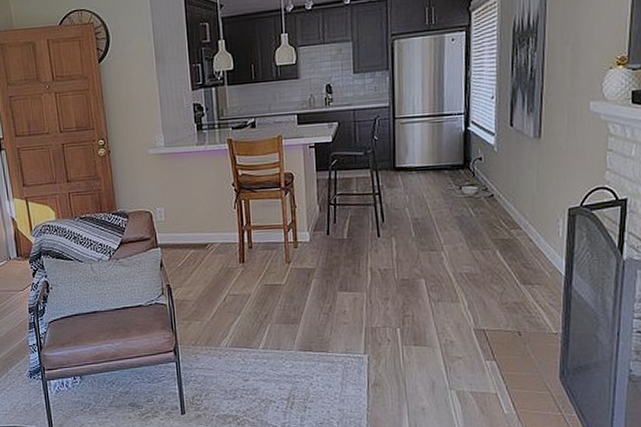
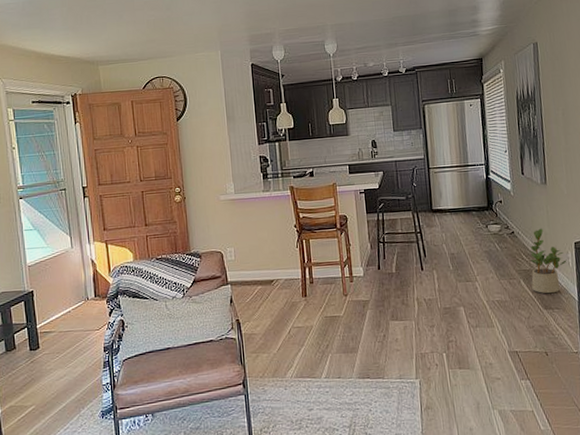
potted plant: none [509,191,556,267] -> present [530,228,567,294]

